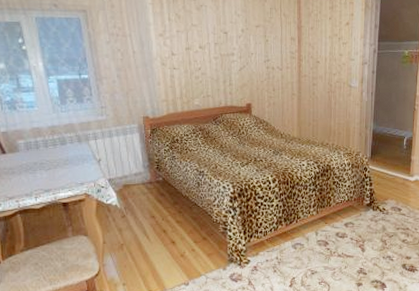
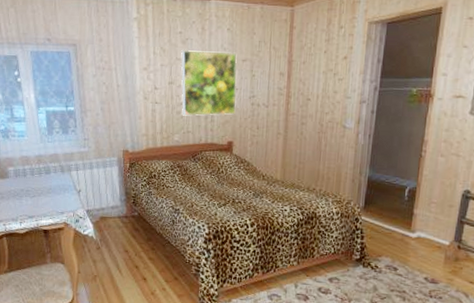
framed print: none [196,15,252,81] -> present [180,49,238,116]

